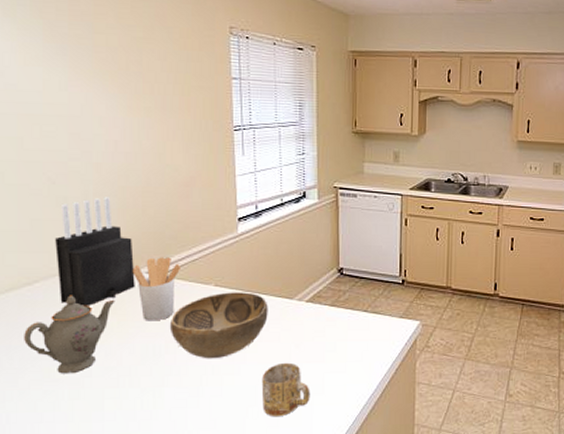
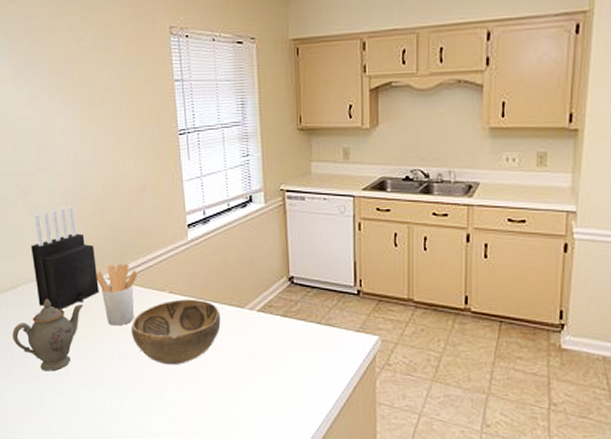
mug: present [261,362,310,417] -> none [217,372,266,428]

